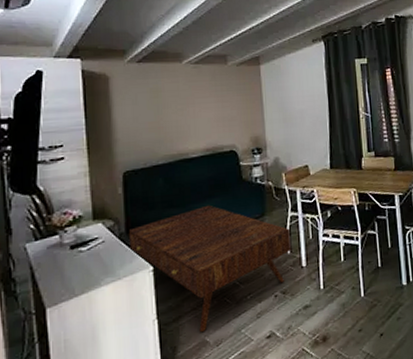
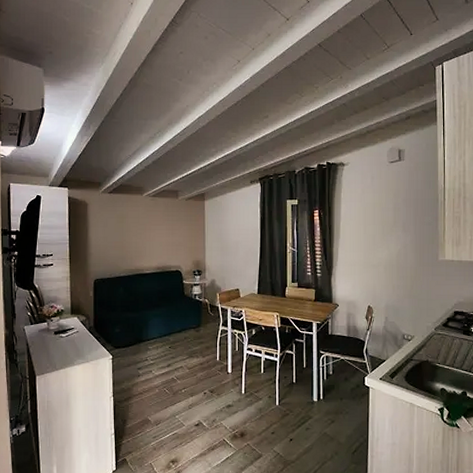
coffee table: present [128,205,292,333] -> none [95,312,221,413]

